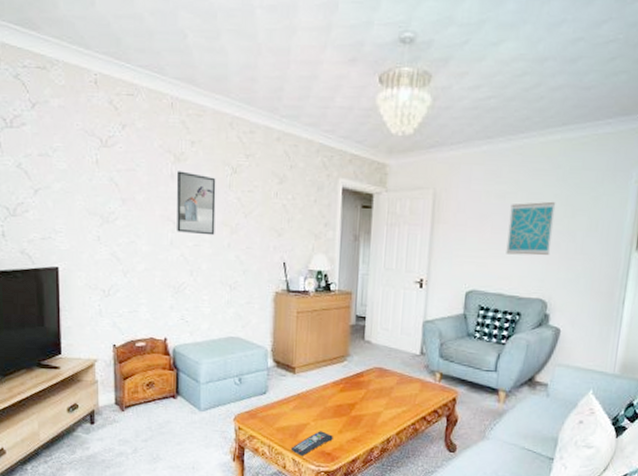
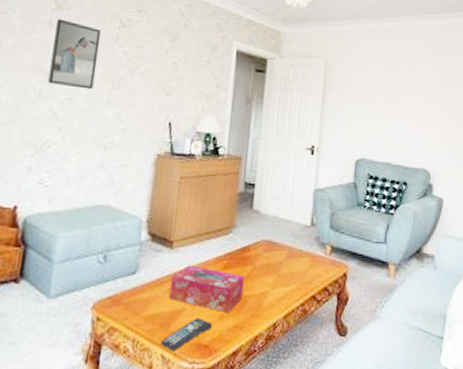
tissue box: none [295,388,359,427] -> present [168,265,244,312]
wall art: present [506,201,556,256] -> none [392,78,434,127]

